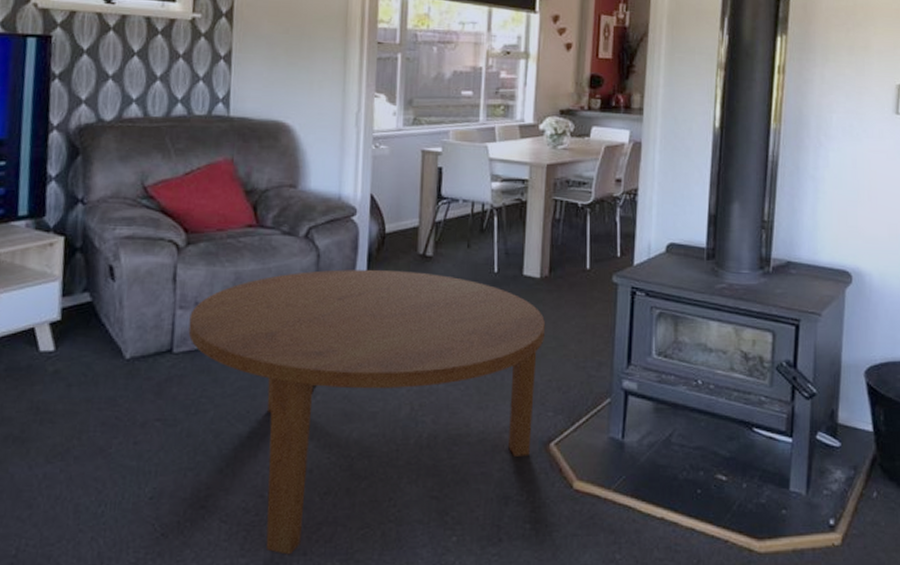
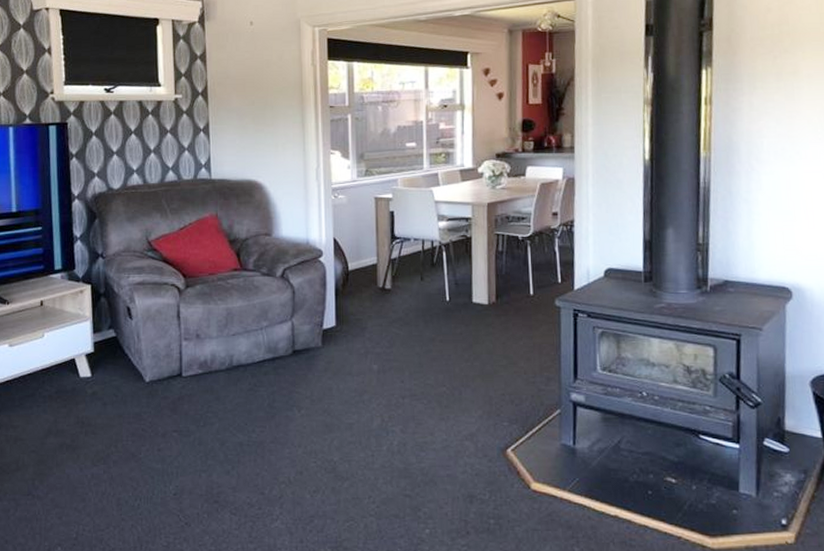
coffee table: present [188,269,546,555] -> none [193,303,496,542]

